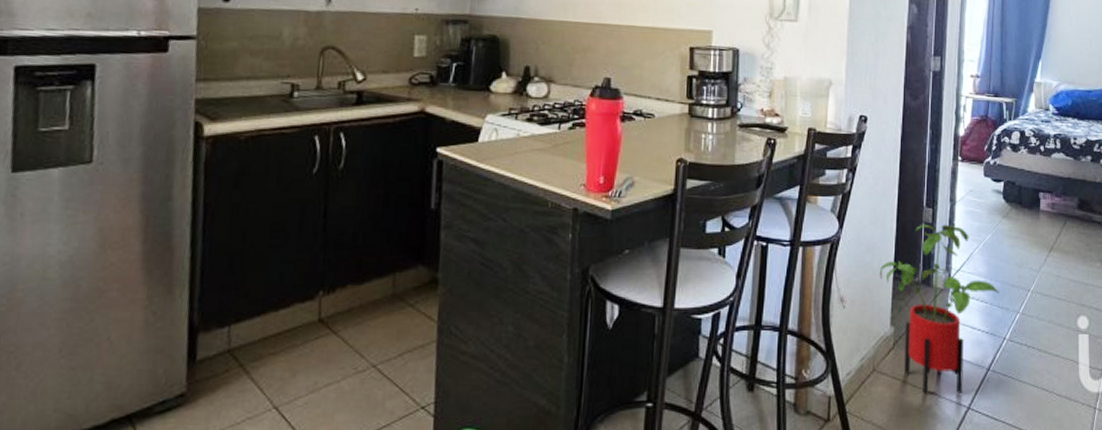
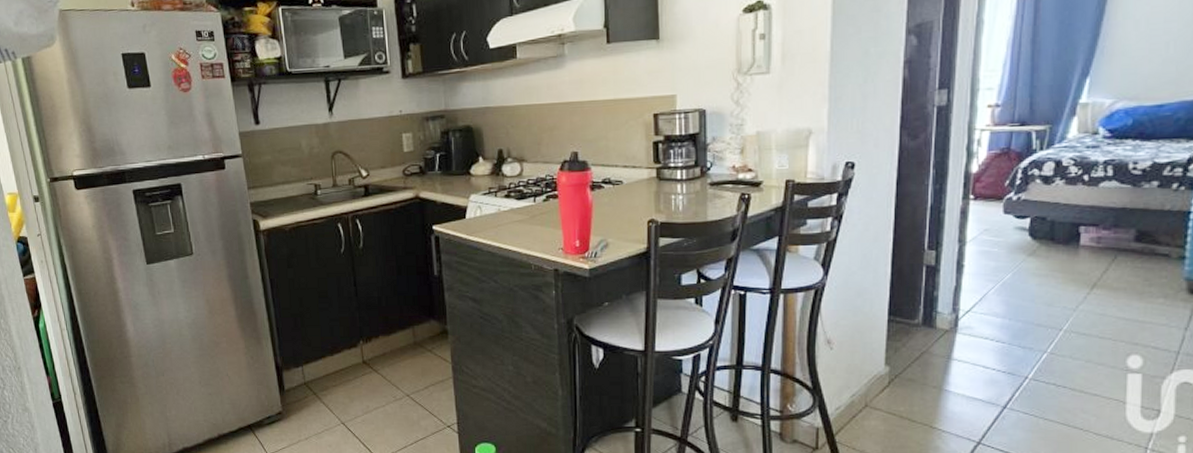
house plant: present [879,224,1000,394] -> none [871,266,1021,429]

